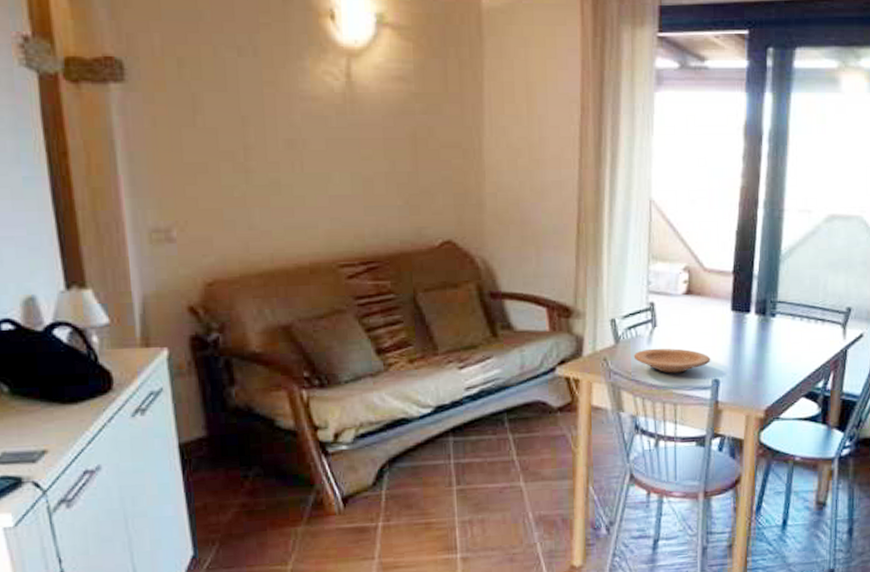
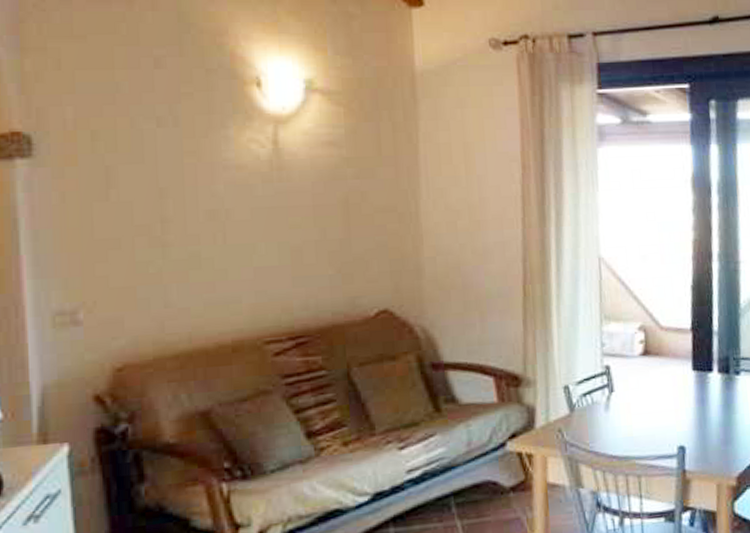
plate: present [633,348,711,373] -> none [590,414,675,442]

